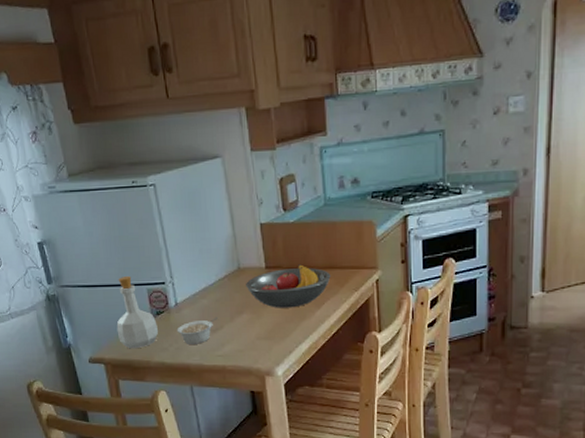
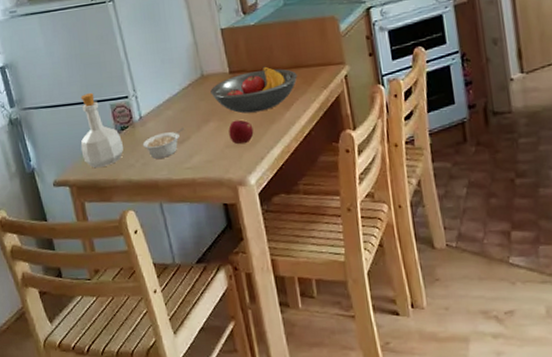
apple: none [261,314,284,338] -> present [228,119,254,145]

